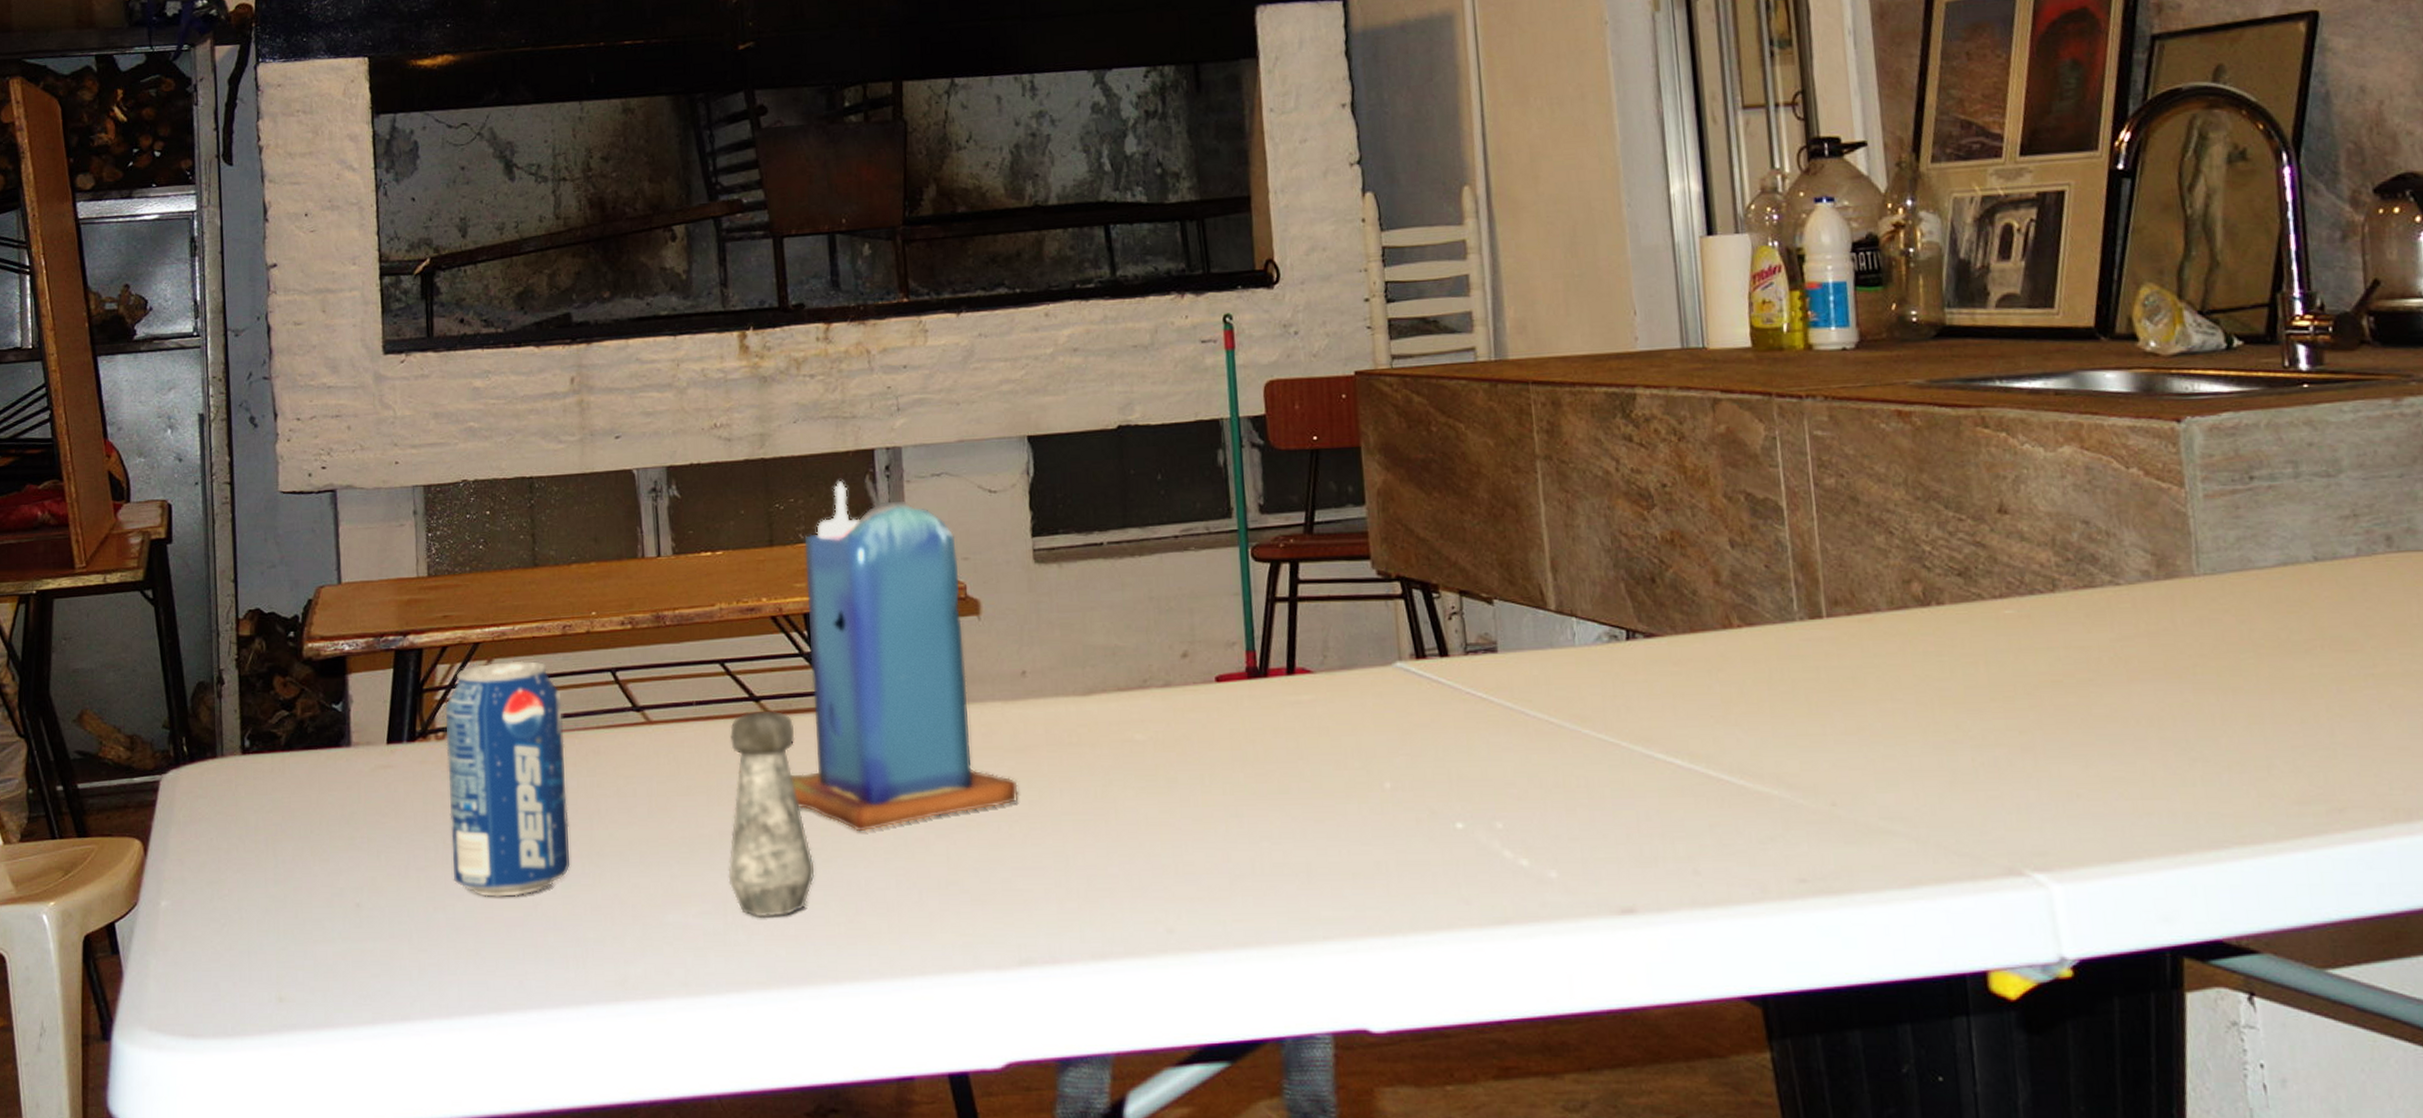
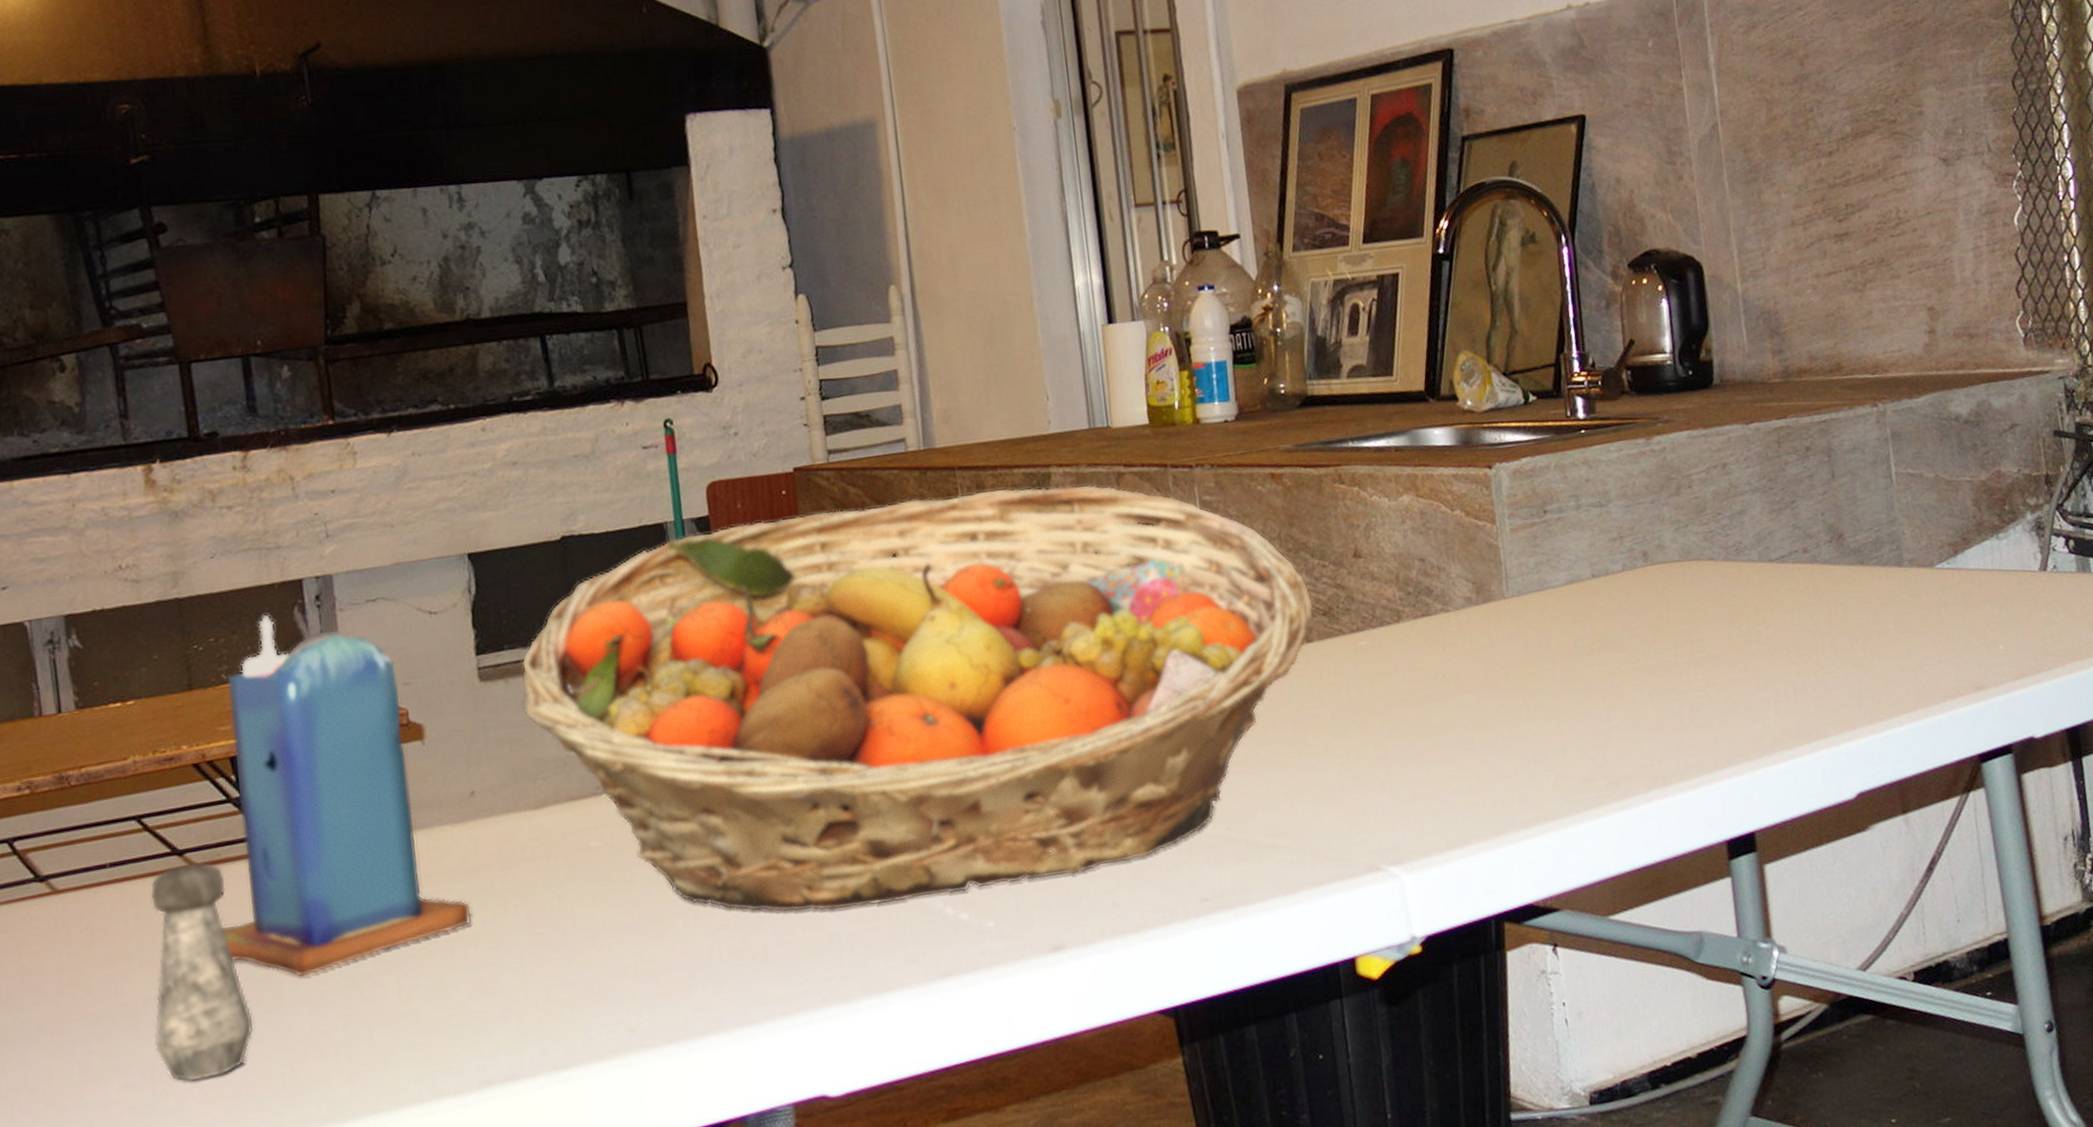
fruit basket: none [1074,408,1946,837] -> present [521,485,1314,912]

